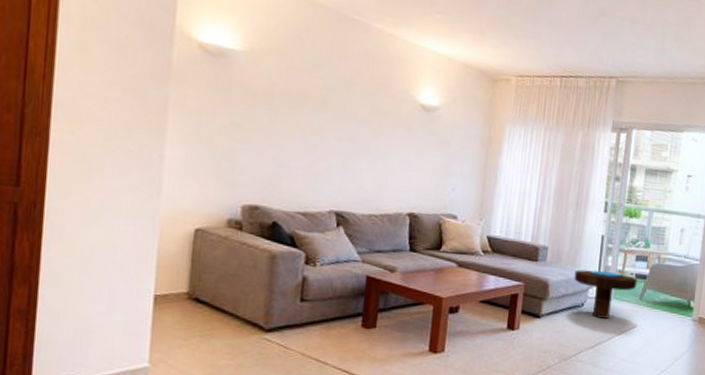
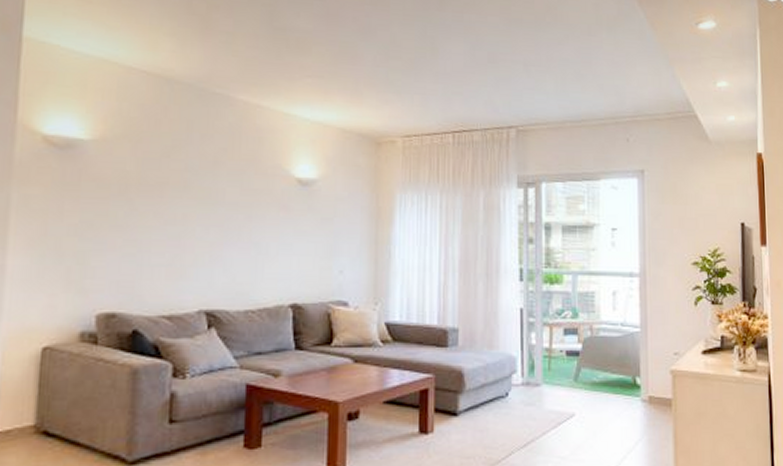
side table: present [574,270,638,319] -> none [493,350,569,409]

